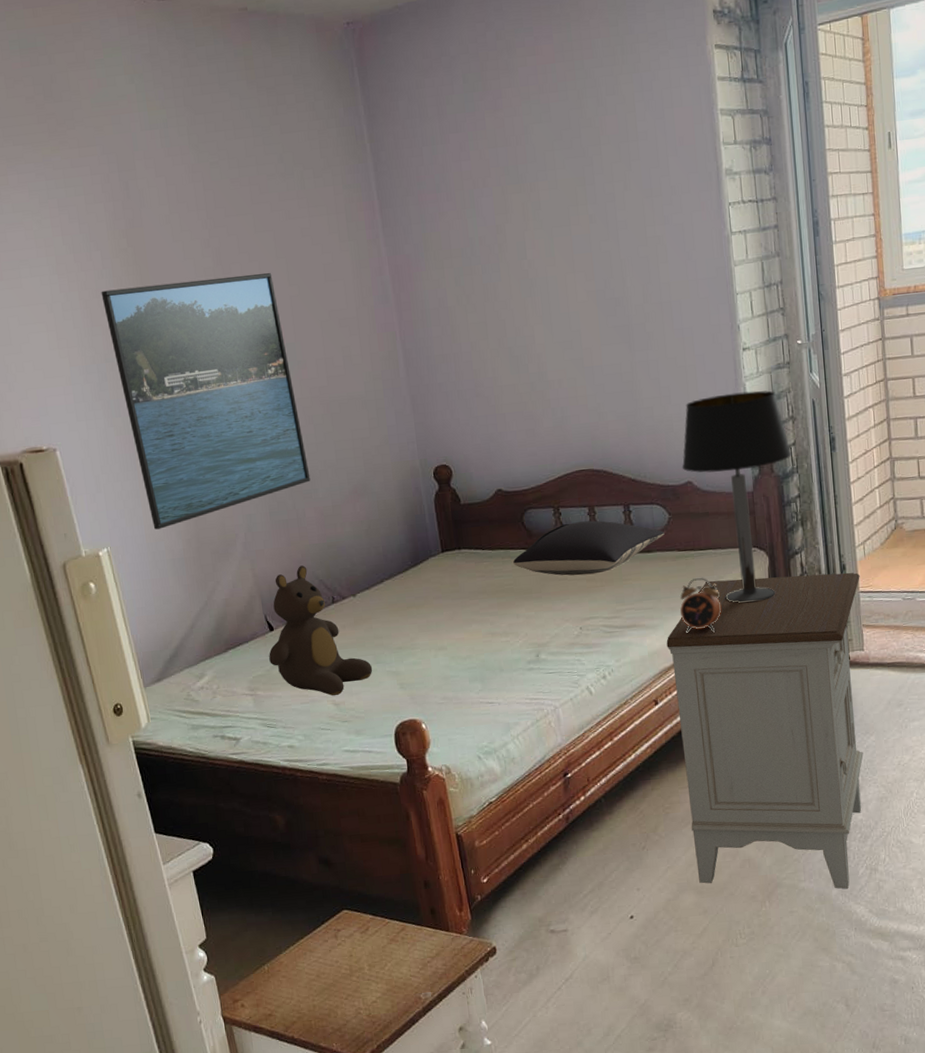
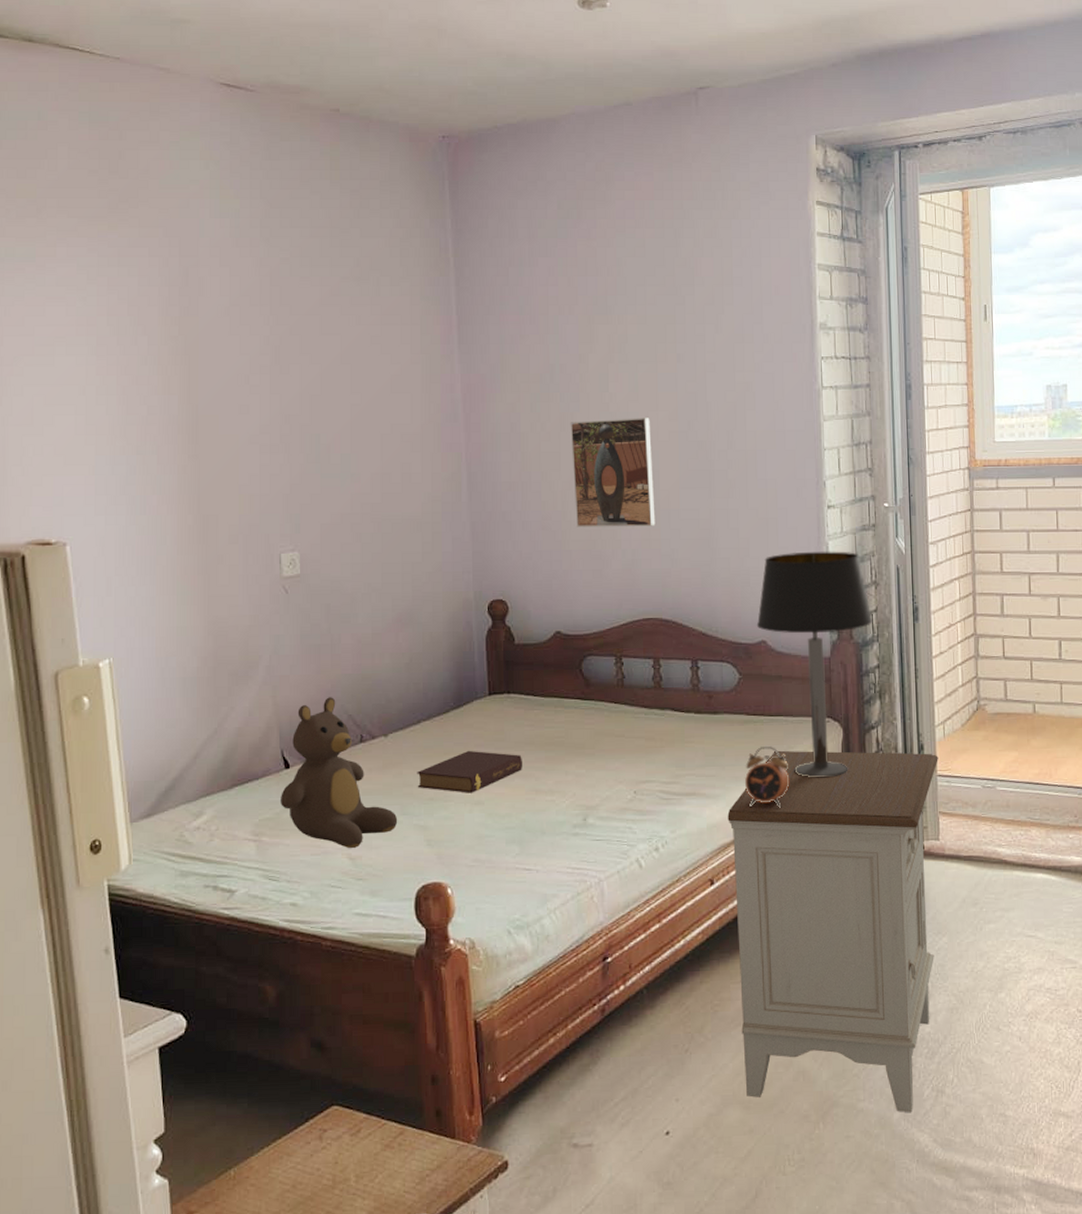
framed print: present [101,272,311,530] -> none [142,377,351,643]
book: none [385,602,478,641] -> present [417,750,522,793]
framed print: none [493,280,581,392] -> present [570,418,656,527]
pillow: present [513,520,665,576] -> none [567,674,733,733]

